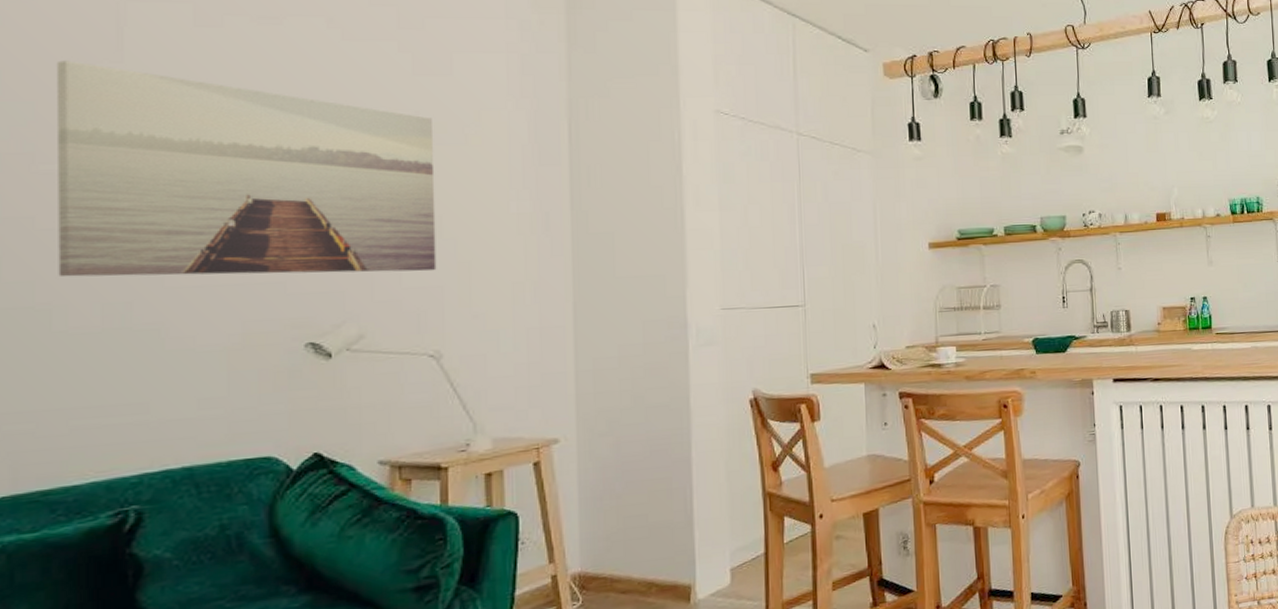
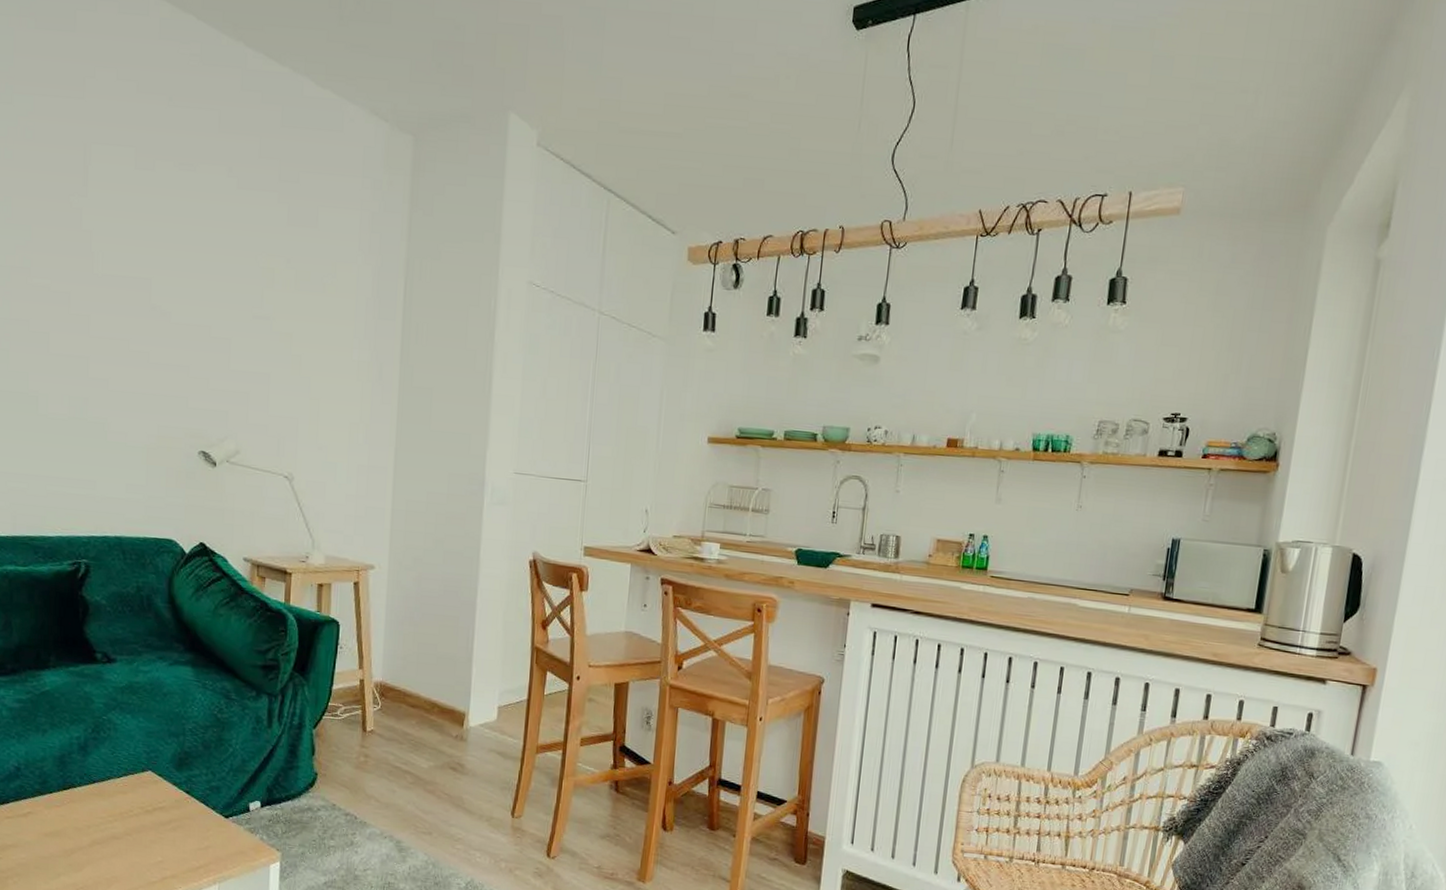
wall art: present [56,60,437,277] -> none [43,192,299,404]

